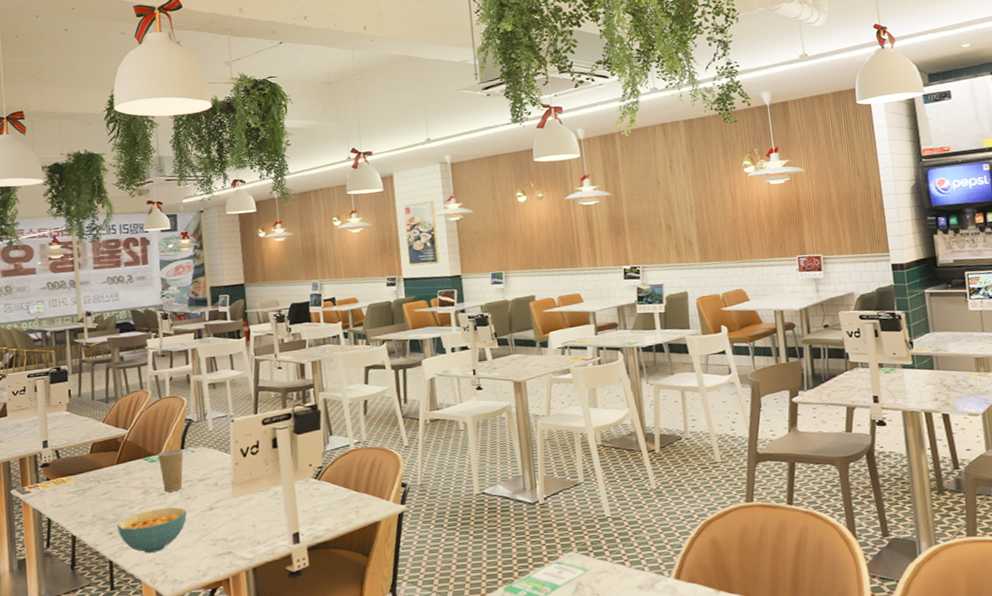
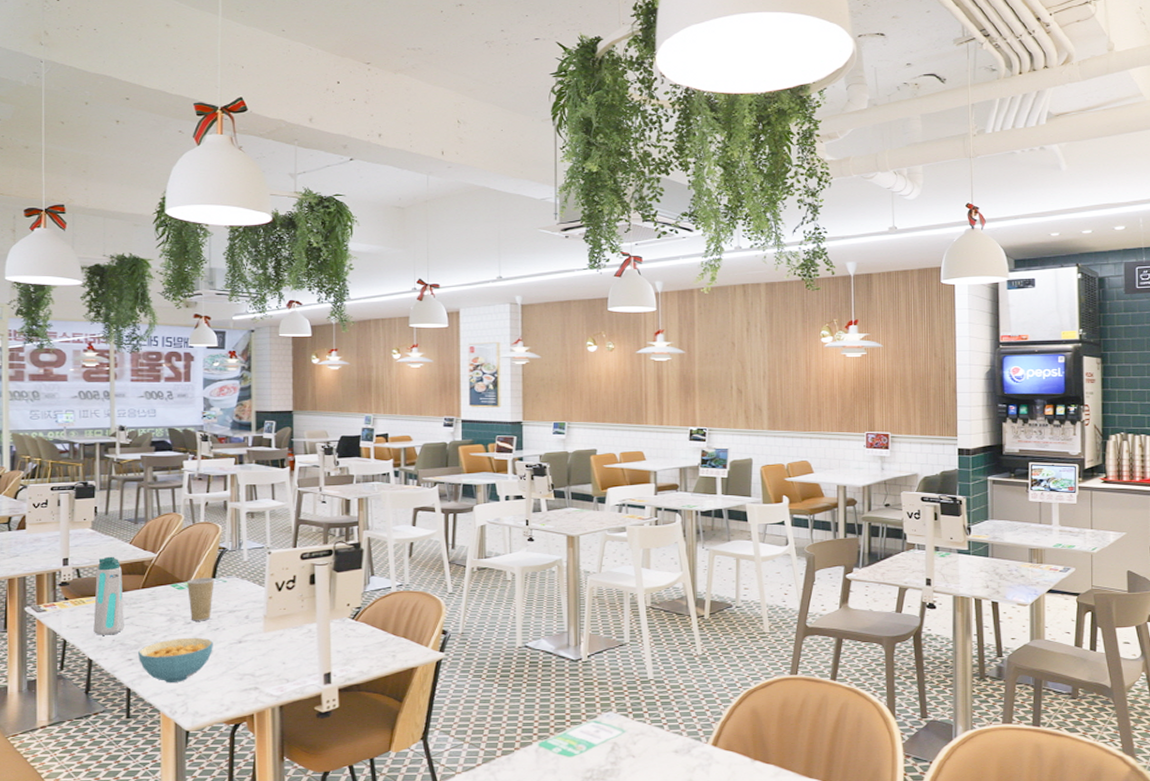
water bottle: none [73,435,103,512] -> present [93,556,124,635]

